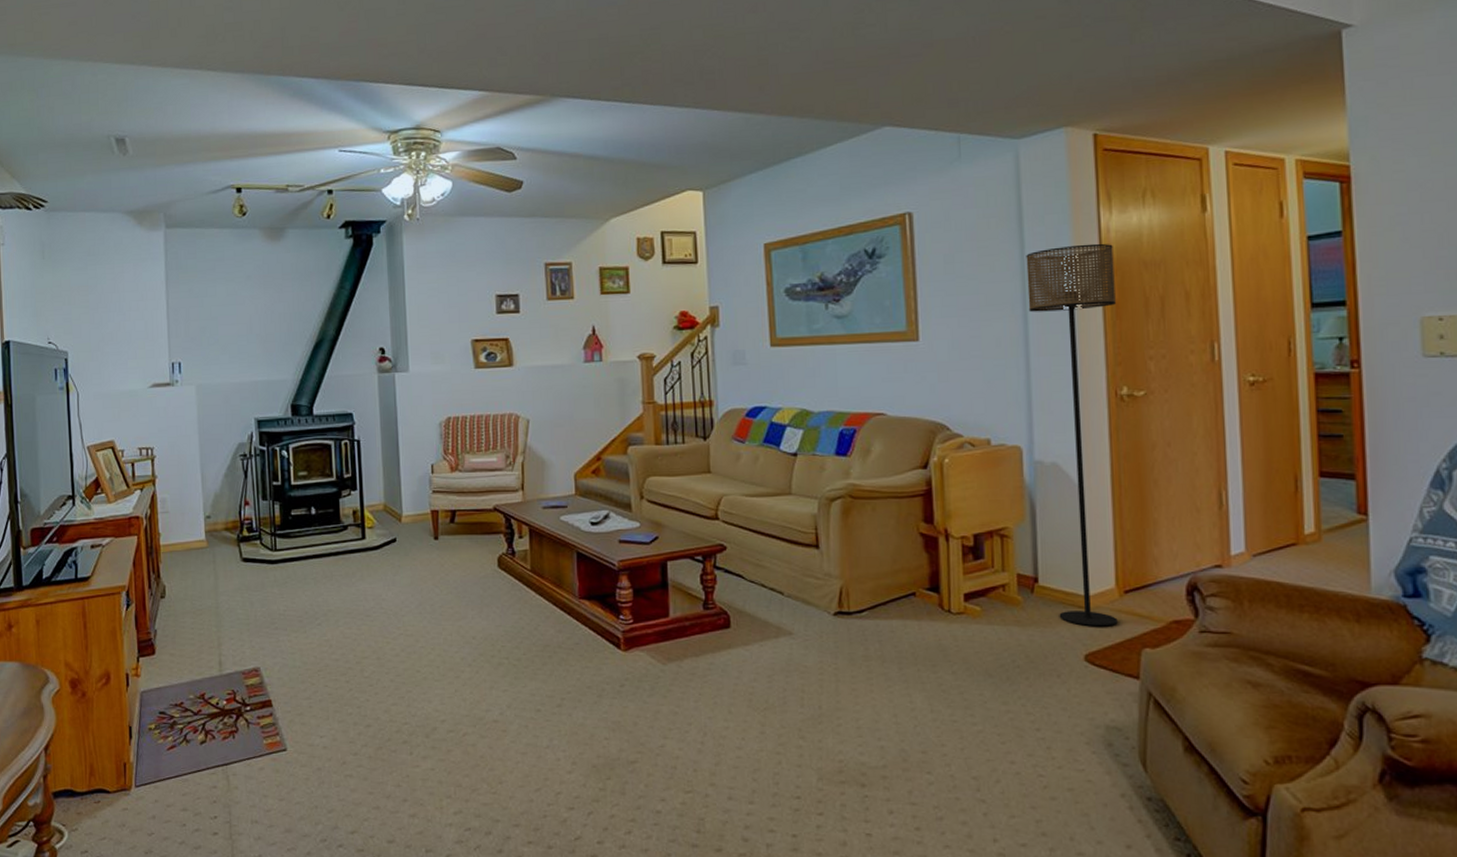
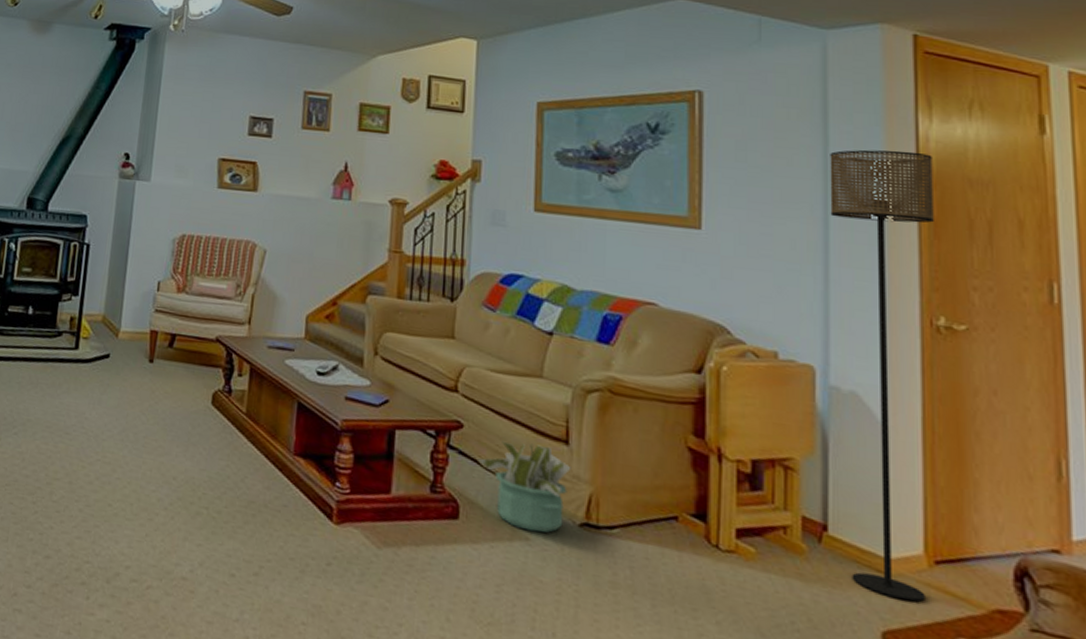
decorative plant: none [742,553,823,627] -> present [478,441,571,533]

